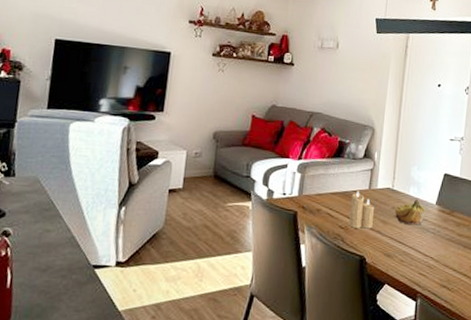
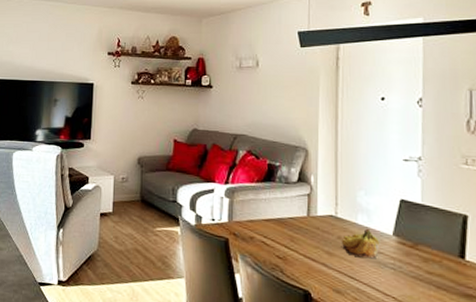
candle: present [349,191,375,229] -> none [287,218,317,261]

